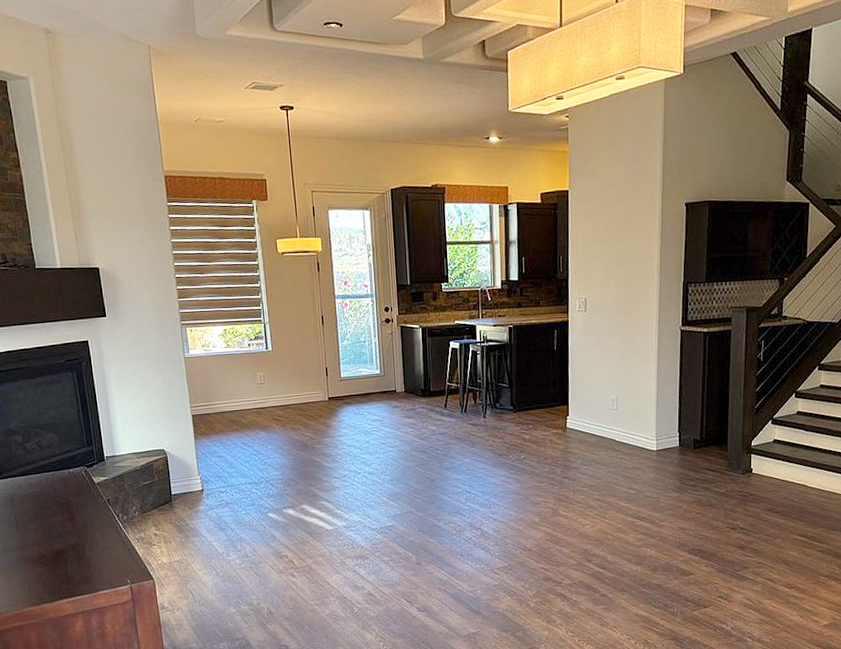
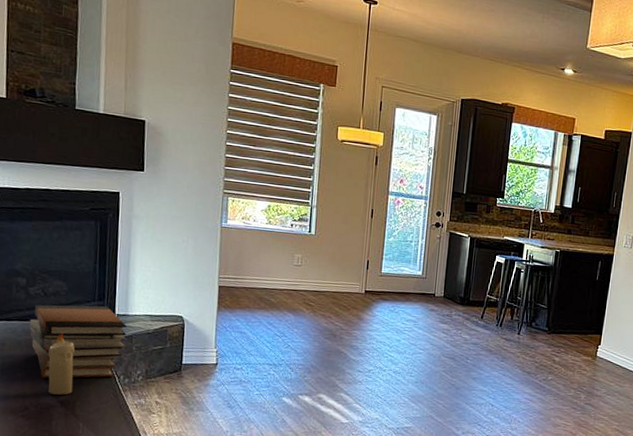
book stack: none [32,450,118,526] -> present [30,304,127,379]
candle: none [53,481,80,540] -> present [48,332,76,395]

